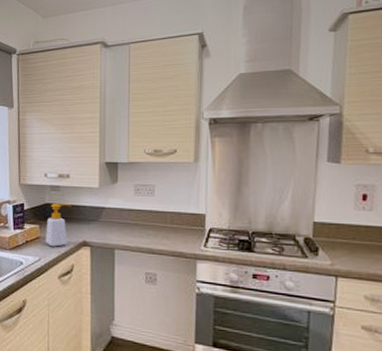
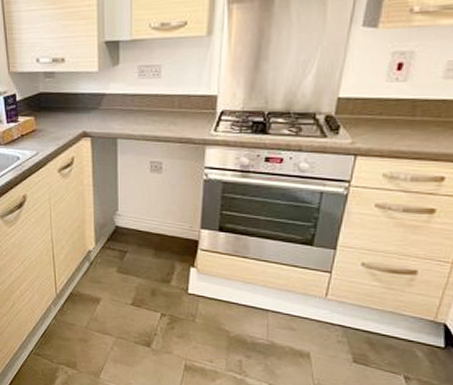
soap bottle: present [45,203,72,247] -> none [42,91,69,139]

